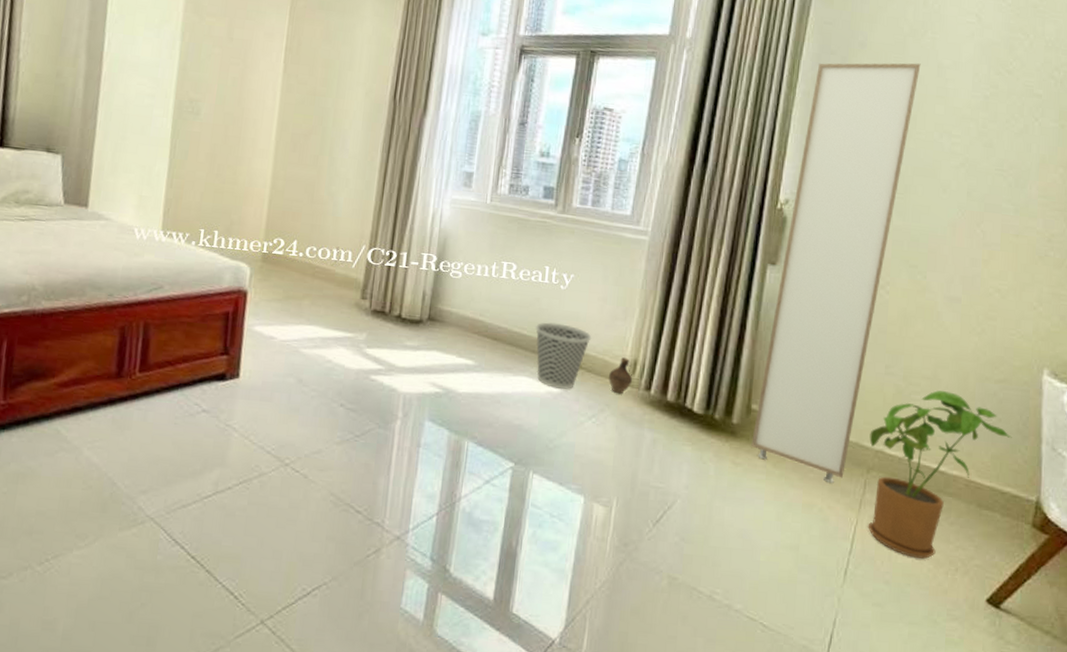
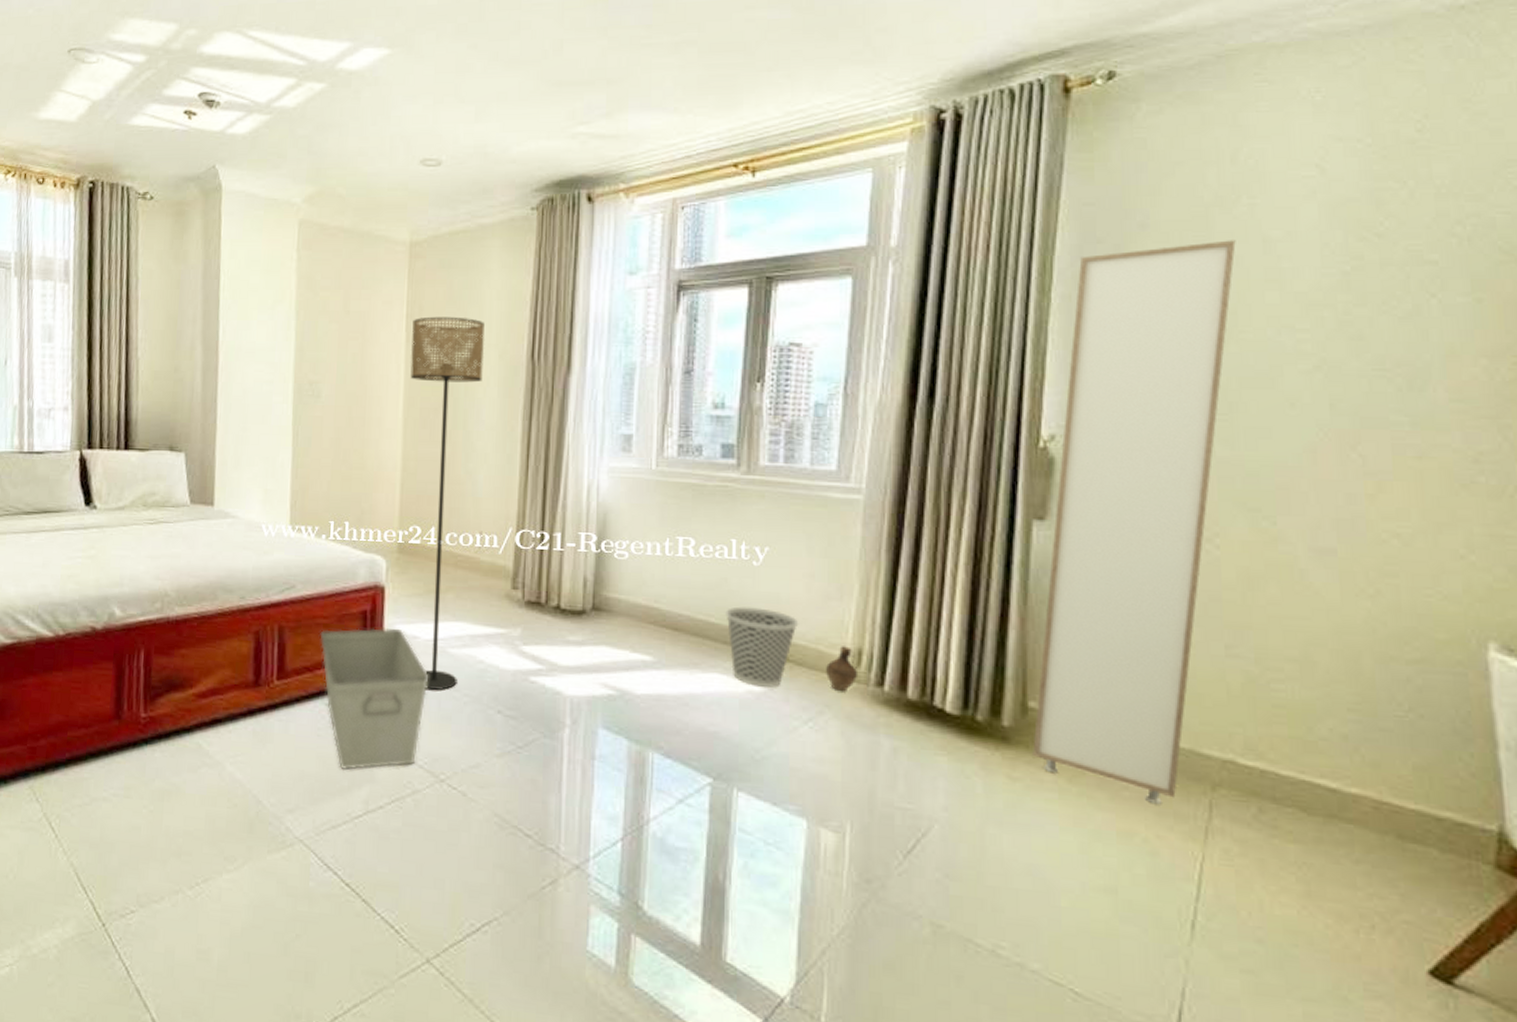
storage bin: none [183,327,282,456] -> present [320,628,429,771]
floor lamp: none [278,51,355,385] -> present [410,316,485,690]
house plant: present [868,390,1012,559] -> none [1210,677,1445,910]

